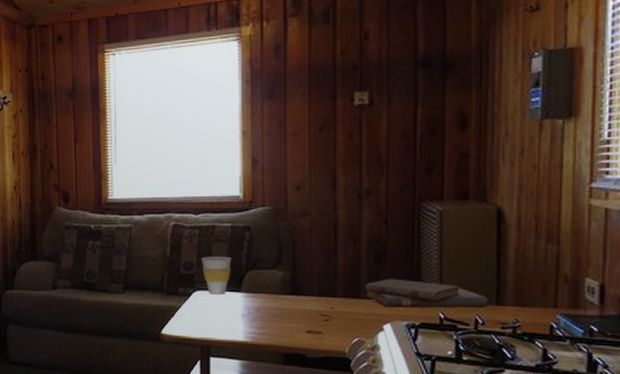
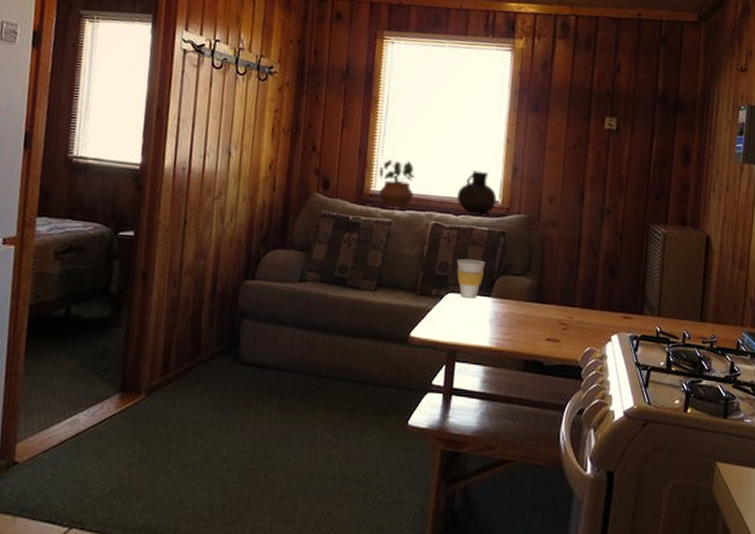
potted plant: none [114,166,151,213] -> present [378,160,414,208]
vase: none [195,168,237,211] -> present [457,170,497,215]
diary: present [365,278,489,308] -> none [599,292,695,323]

